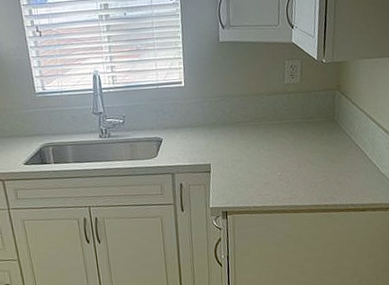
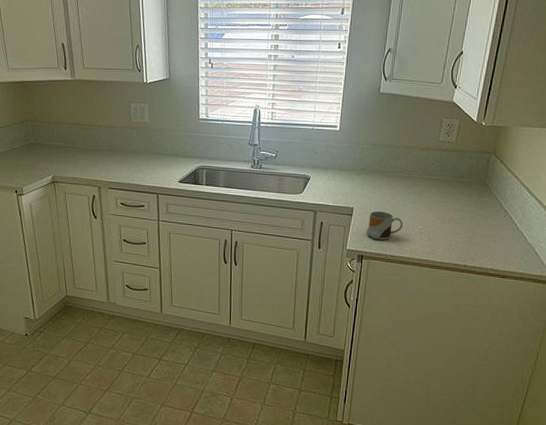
mug: none [226,163,262,193] -> present [366,211,403,240]

